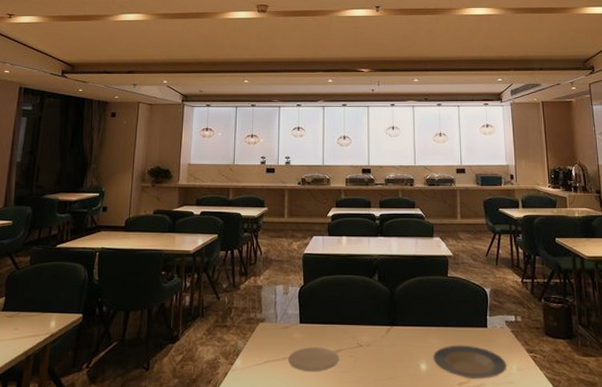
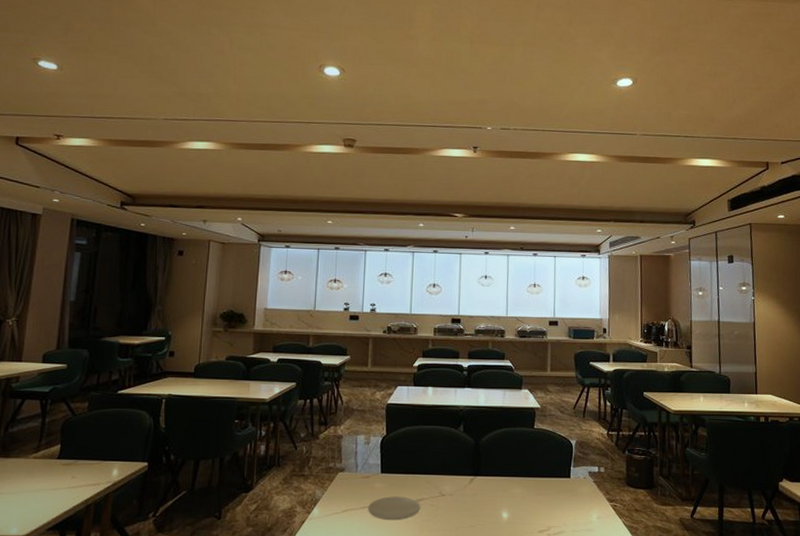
plate: present [433,345,507,378] -> none [515,494,588,526]

